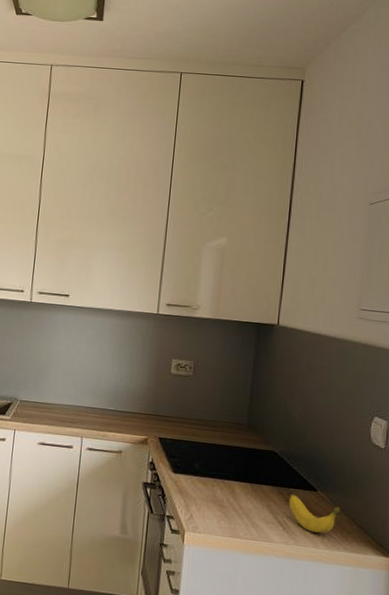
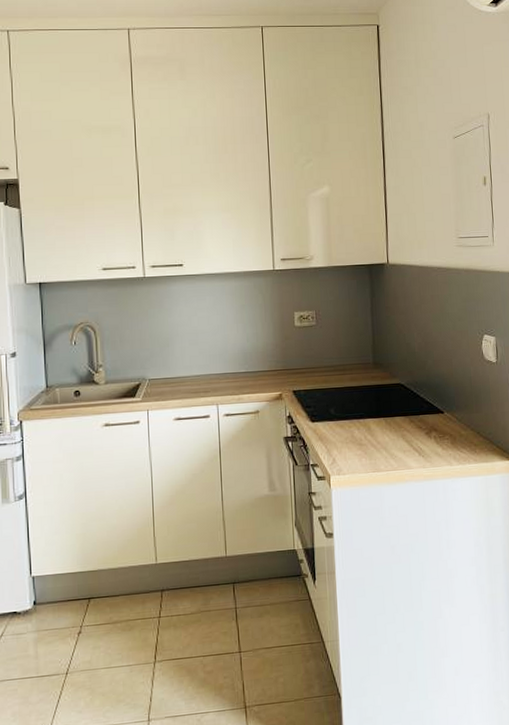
banana: present [289,494,340,533] -> none [420,419,466,452]

